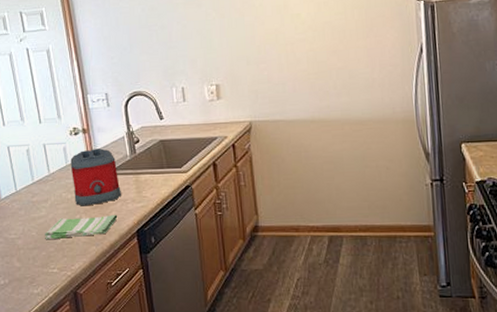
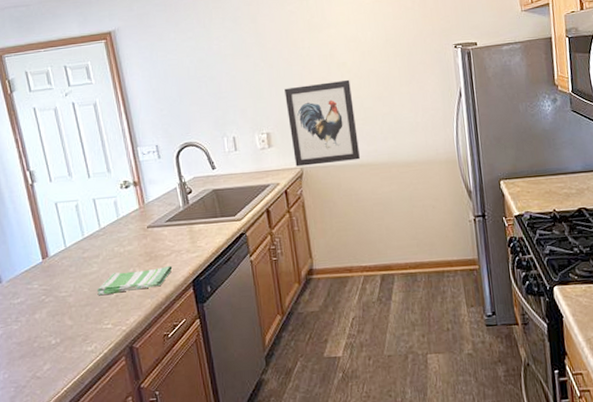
toaster: present [70,148,121,206] -> none [122,200,175,260]
wall art: none [236,31,312,120] -> present [284,79,361,167]

